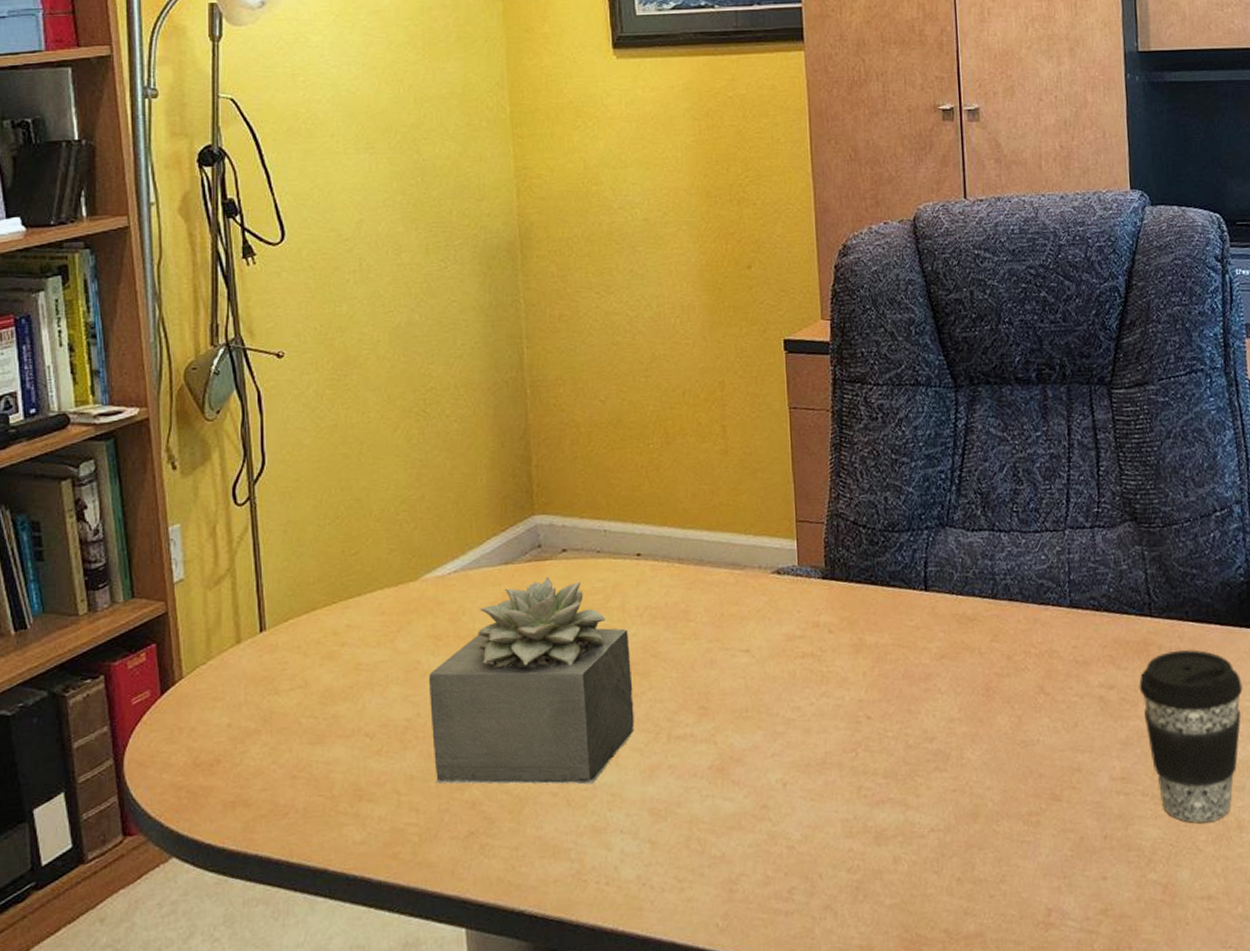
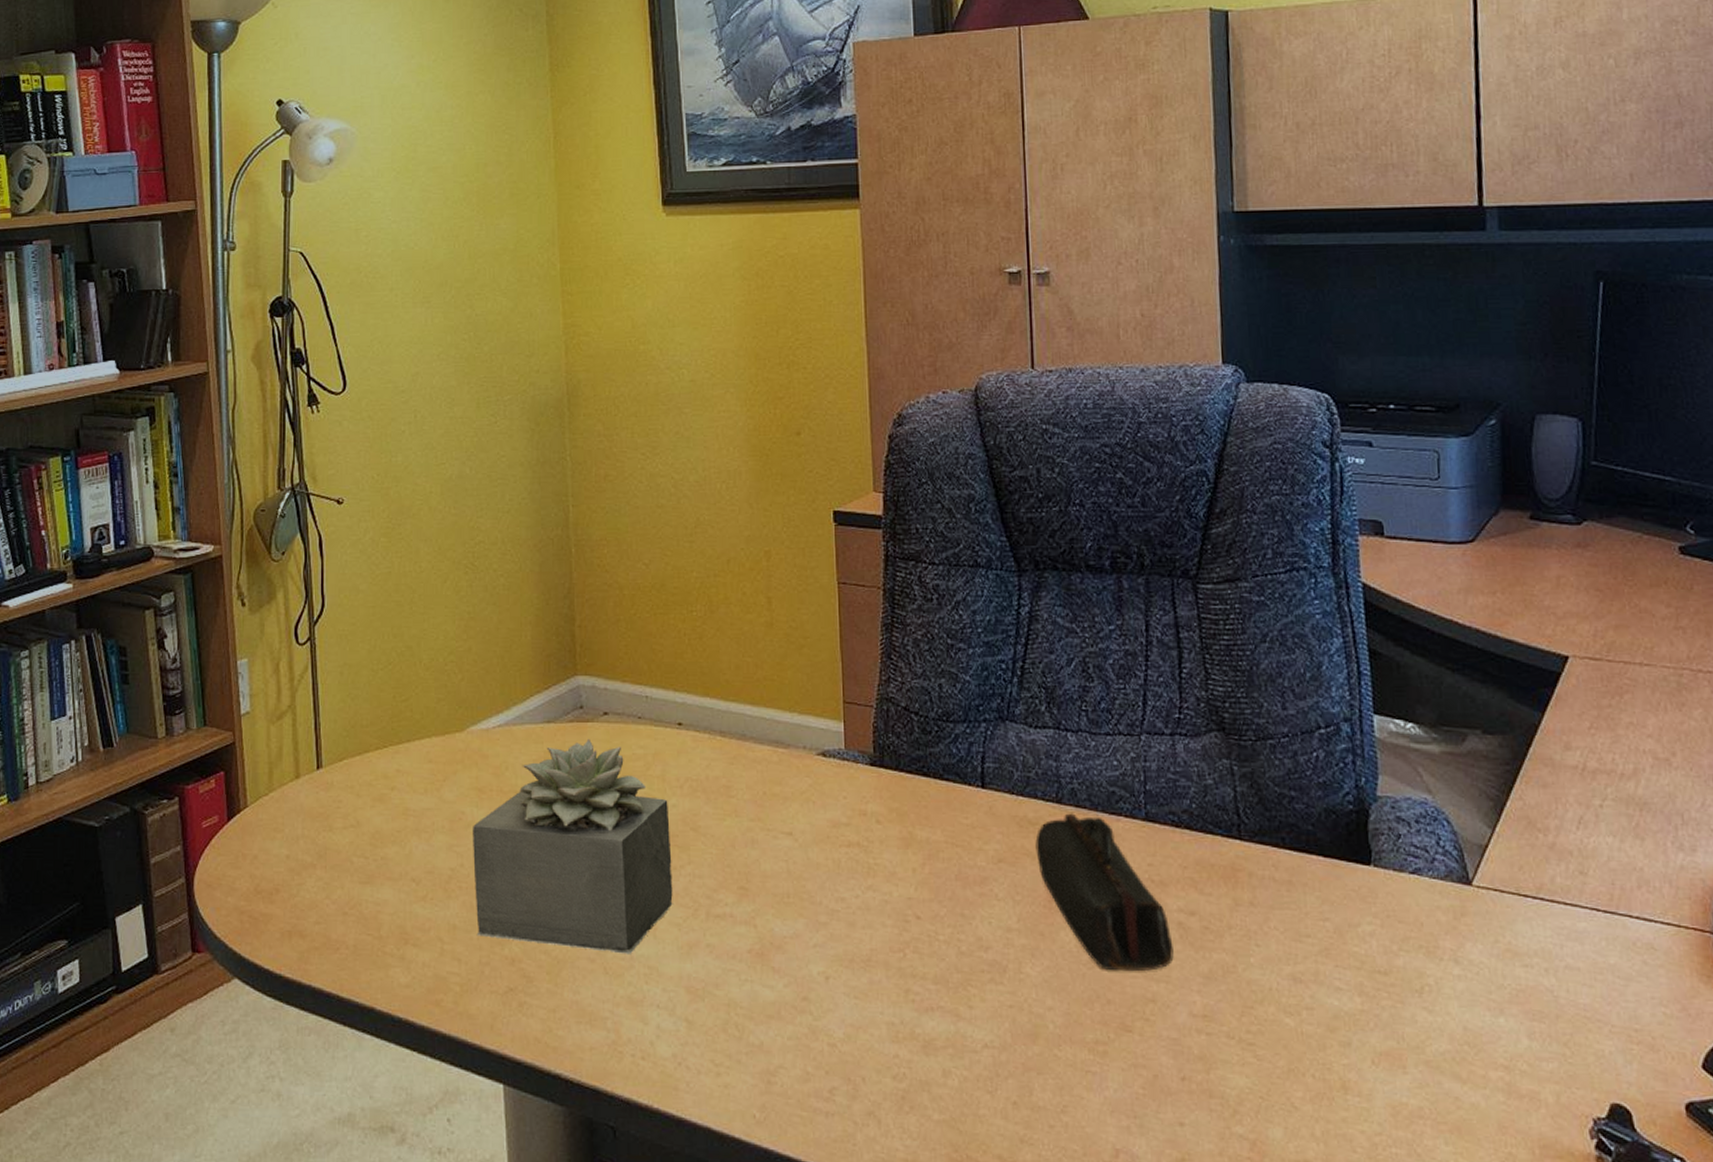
pencil case: none [974,606,1096,748] -> present [1035,813,1174,972]
coffee cup: present [1139,650,1243,823] -> none [1225,881,1350,1078]

